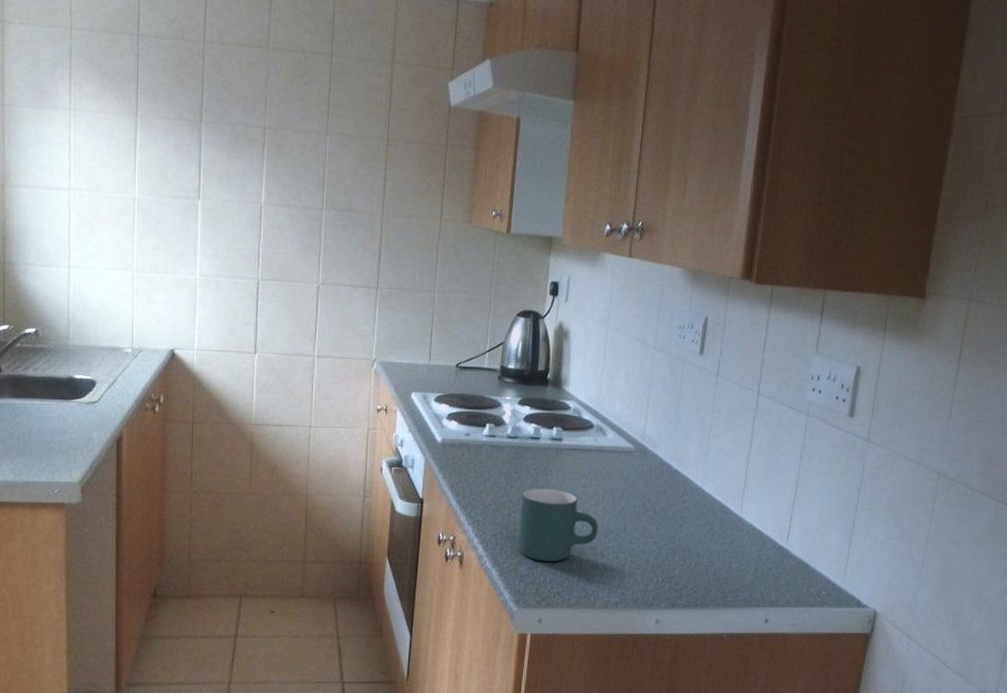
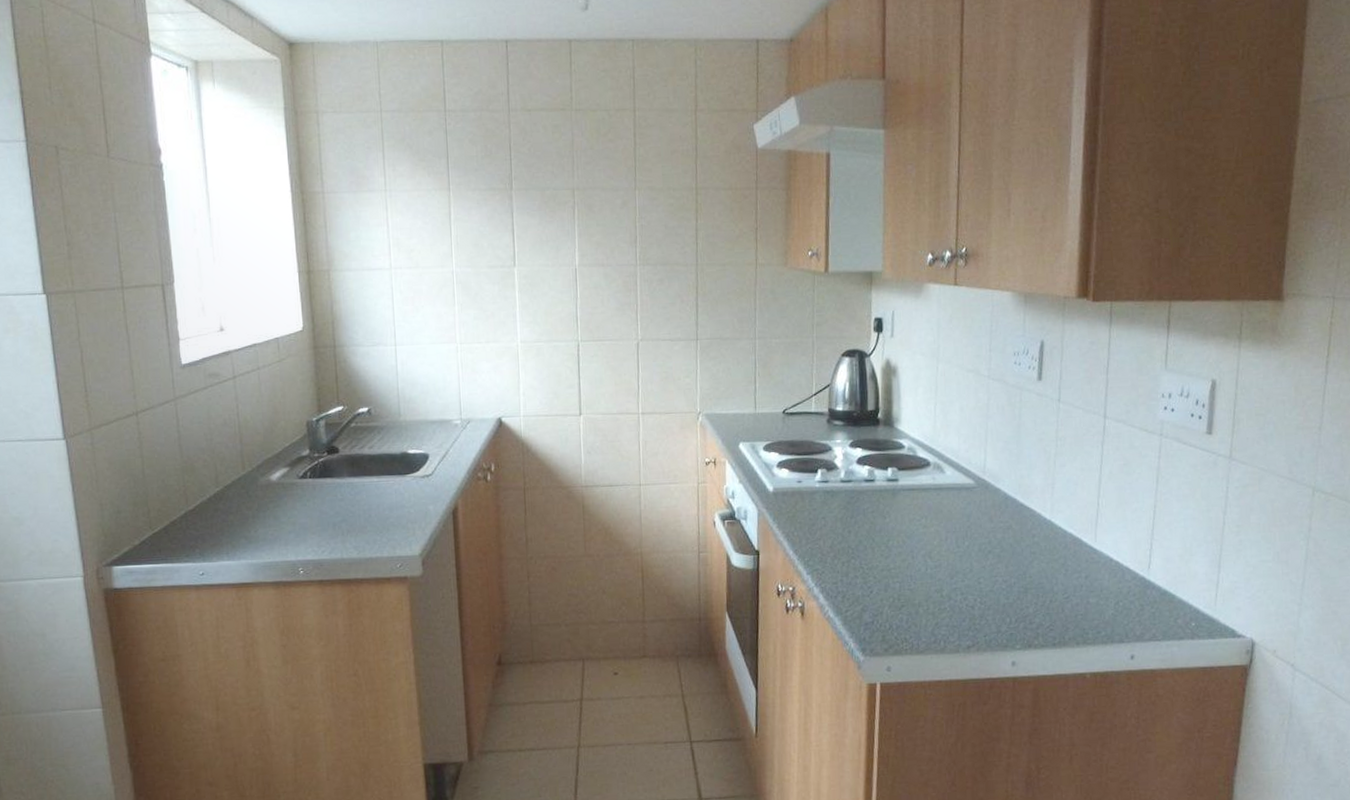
mug: present [519,489,598,561] -> none [859,532,943,608]

